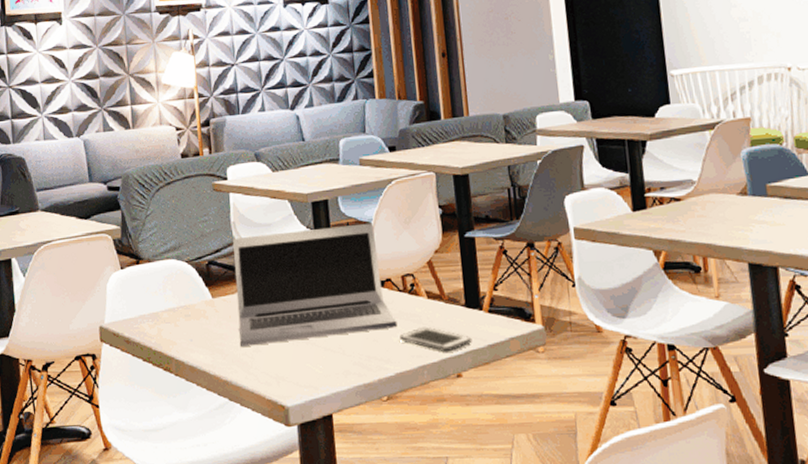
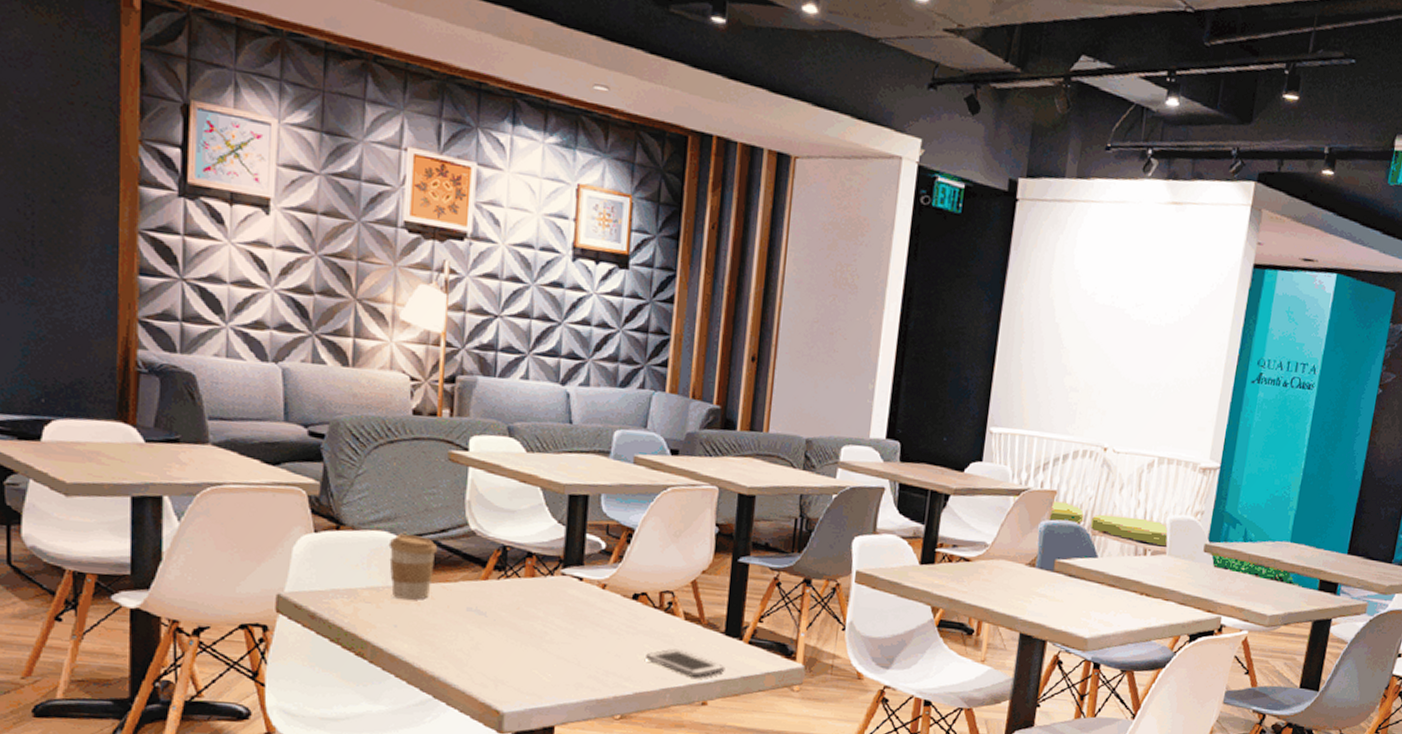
coffee cup: none [177,259,216,316] -> present [388,534,438,600]
laptop: present [232,223,398,347] -> none [455,519,646,646]

